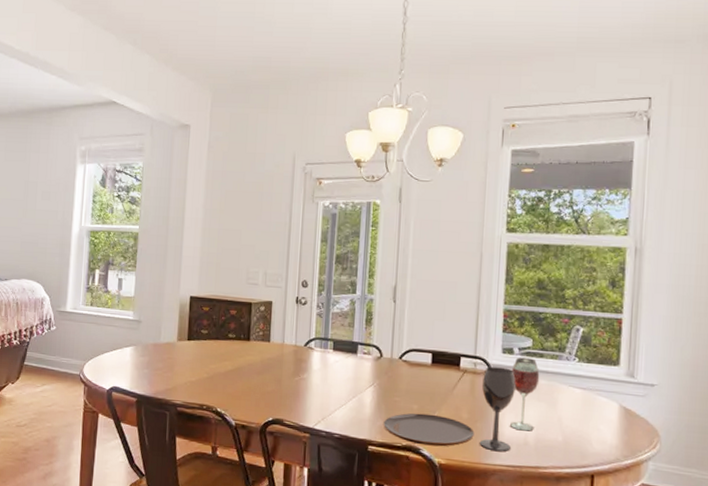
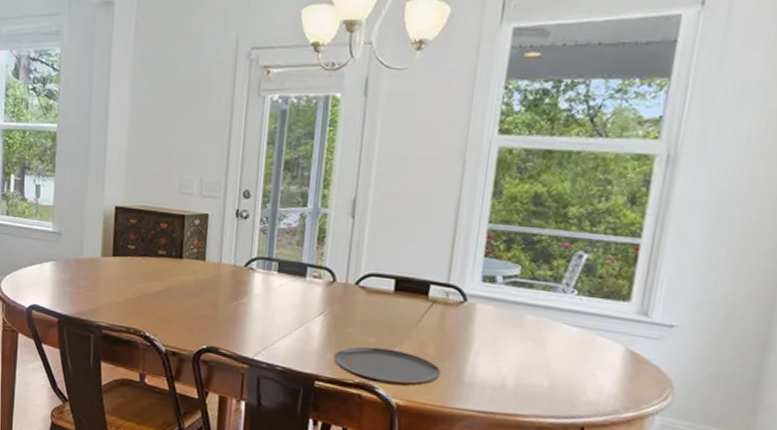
wine glass: present [479,366,517,451] -> none [446,297,497,395]
wineglass: present [510,357,540,431] -> none [485,287,527,374]

